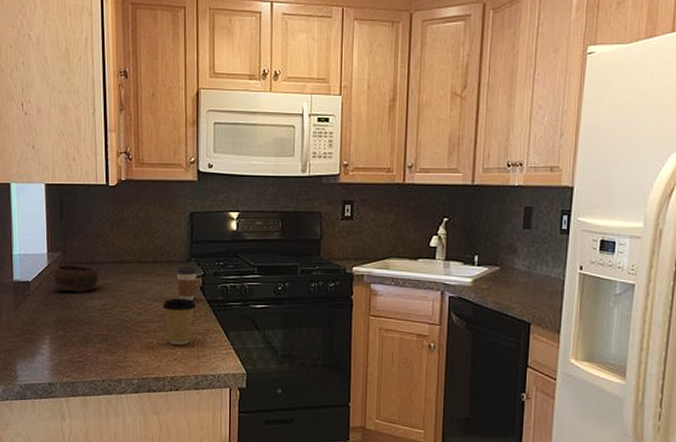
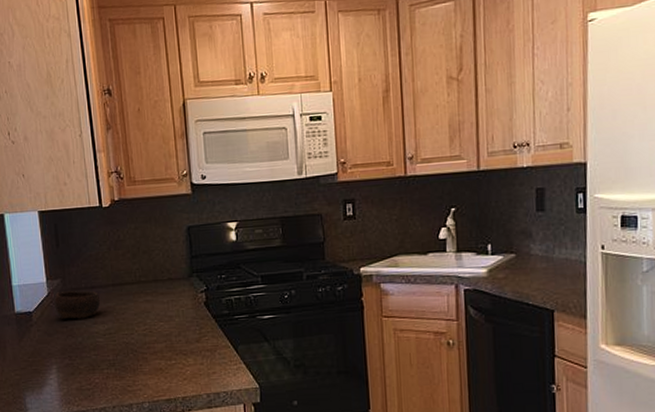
coffee cup: present [162,298,197,345] -> none [167,316,203,364]
coffee cup: present [176,267,197,300] -> none [178,282,200,317]

